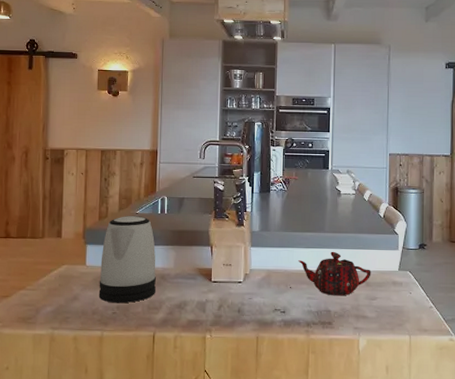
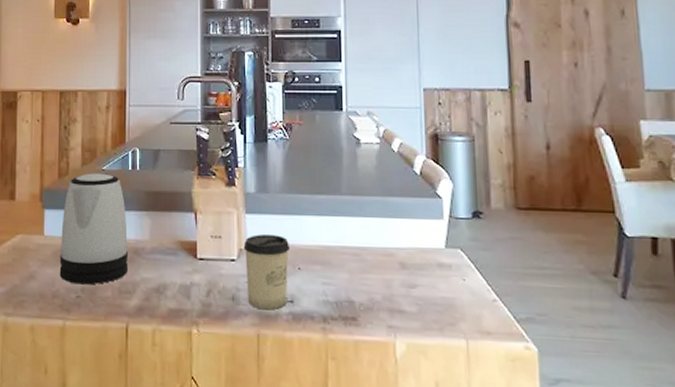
cup: none [248,263,285,319] -> present [243,234,291,310]
teapot: present [298,251,371,296] -> none [308,220,408,282]

